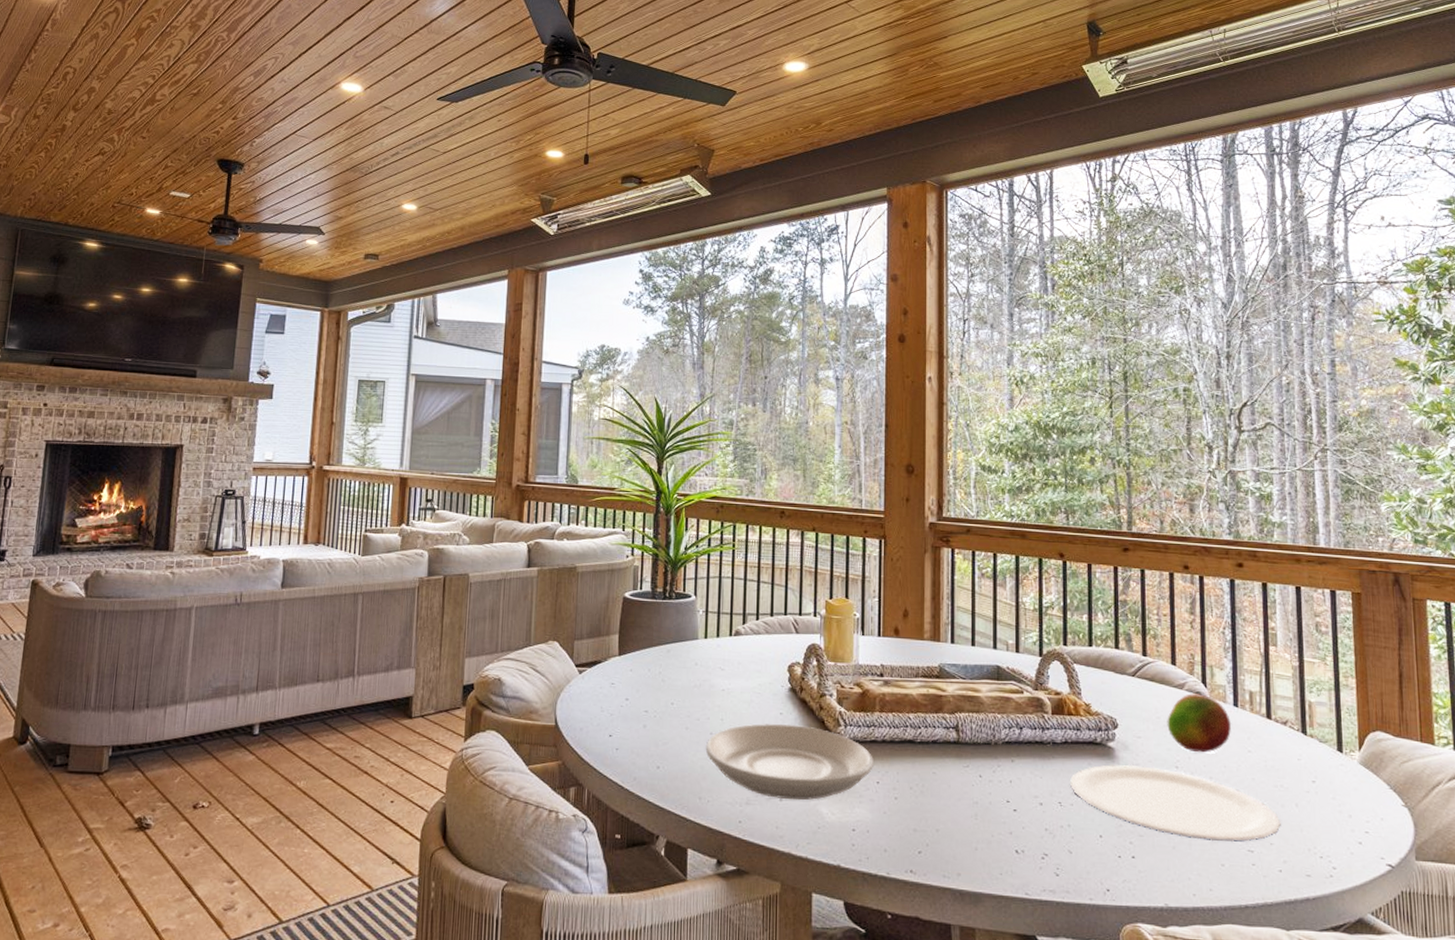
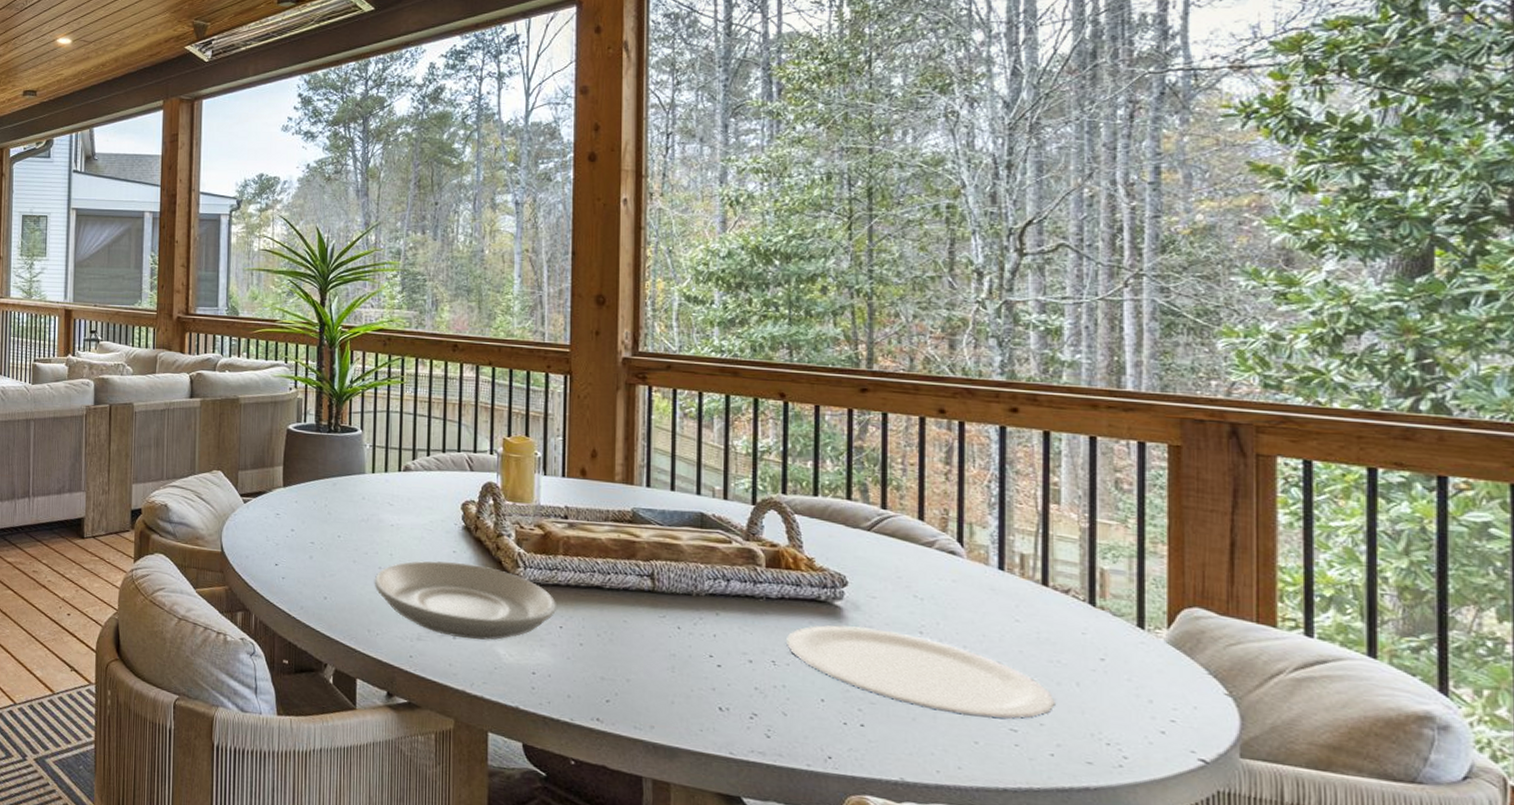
fruit: present [1167,692,1232,753] -> none [910,552,995,620]

